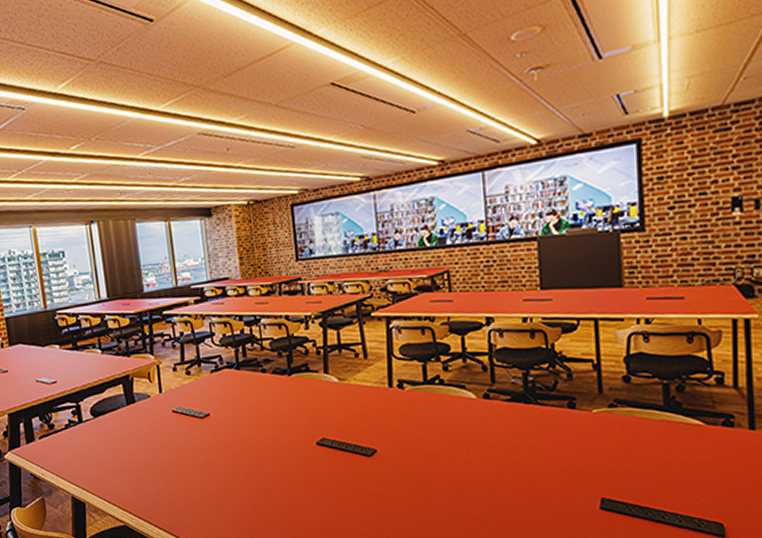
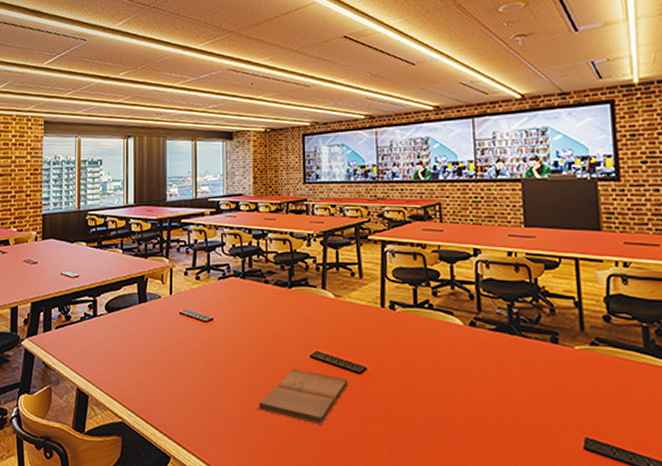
book: none [265,457,360,510] -> present [257,369,350,425]

